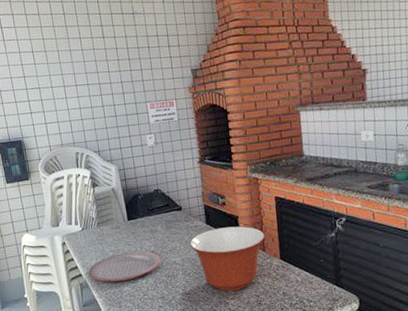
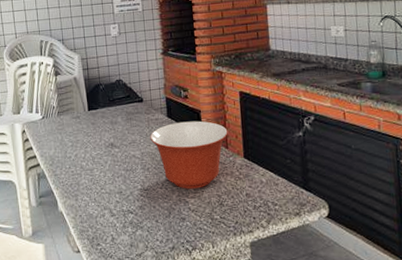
plate: present [88,251,162,282] -> none [46,142,121,173]

